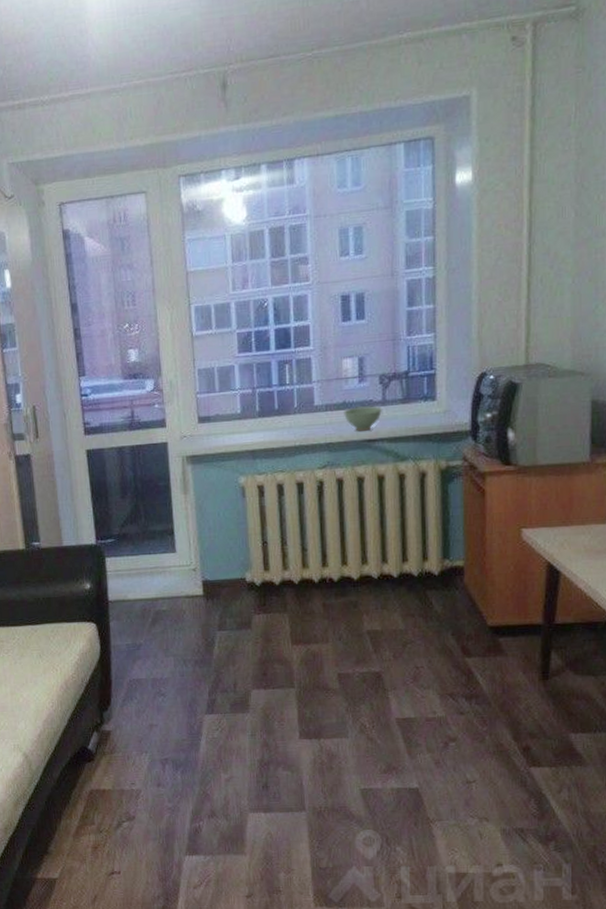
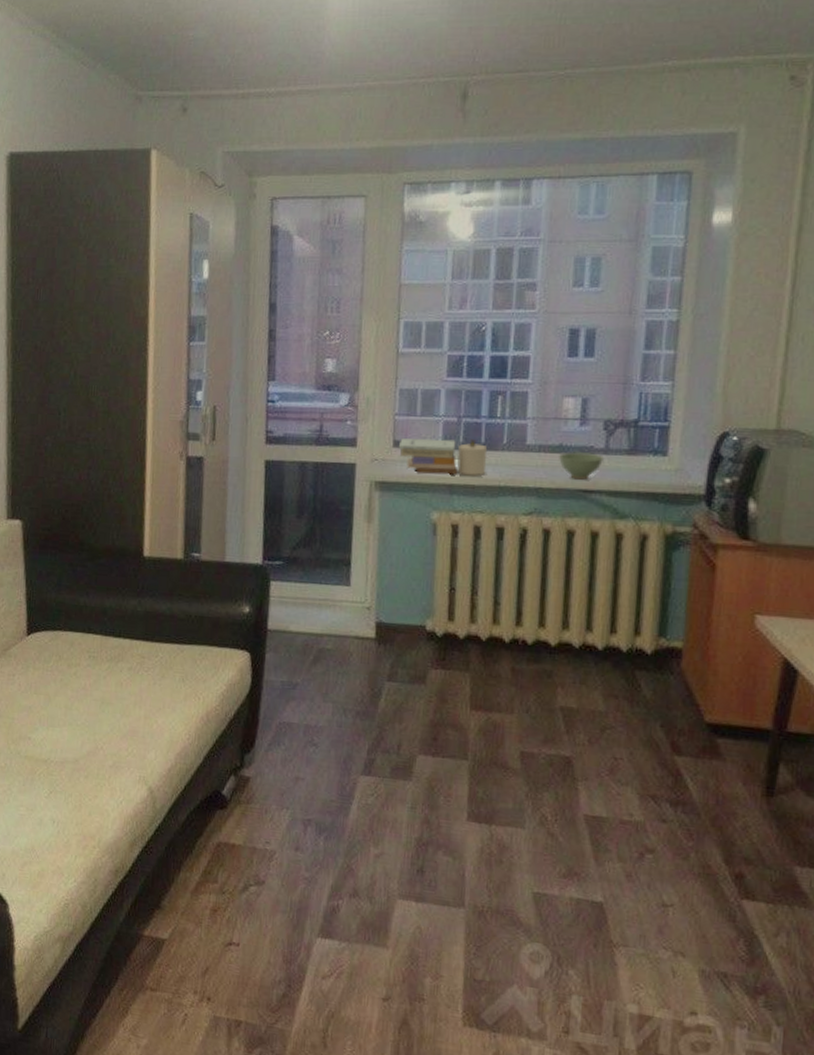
books: none [203,409,258,445] -> present [398,438,458,475]
candle: none [255,407,282,441] -> present [457,439,487,476]

